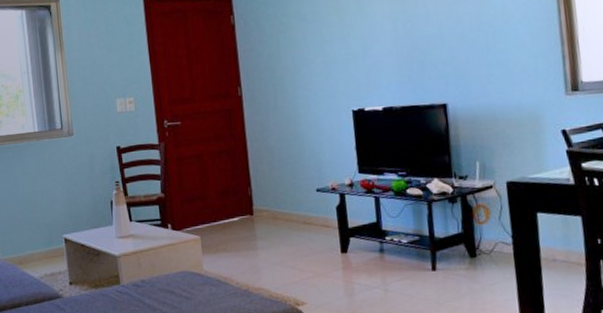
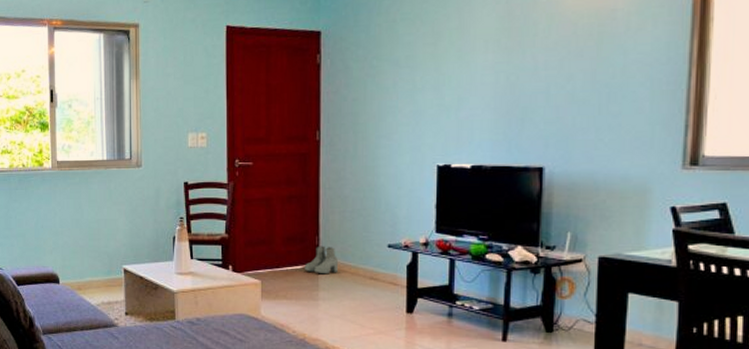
boots: none [240,196,272,224] -> present [304,246,338,275]

